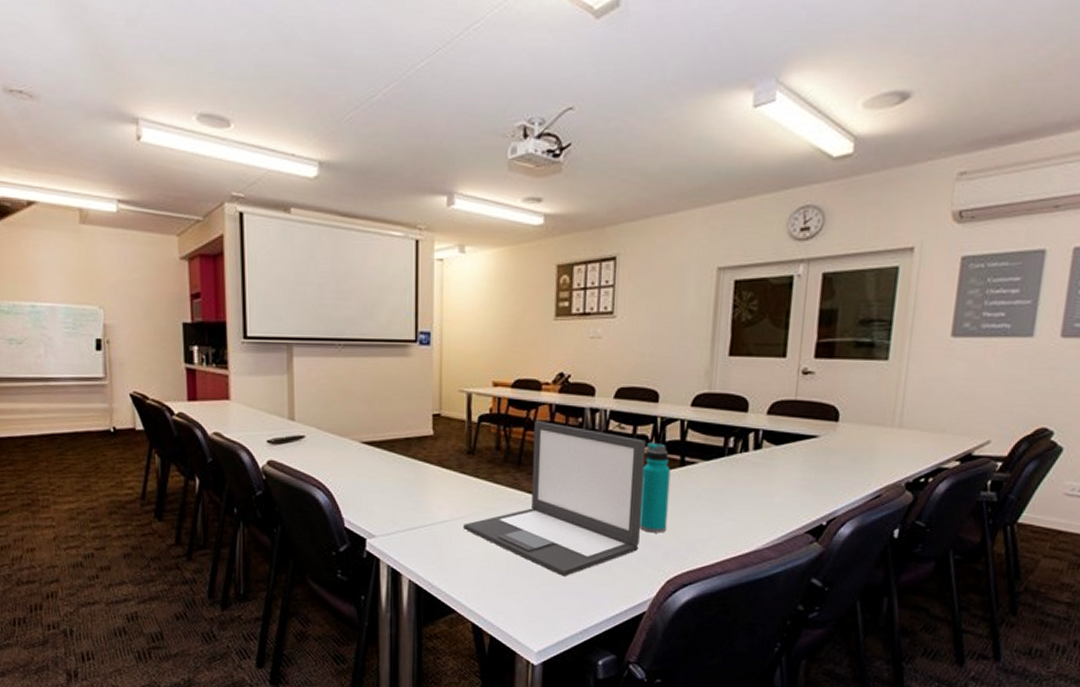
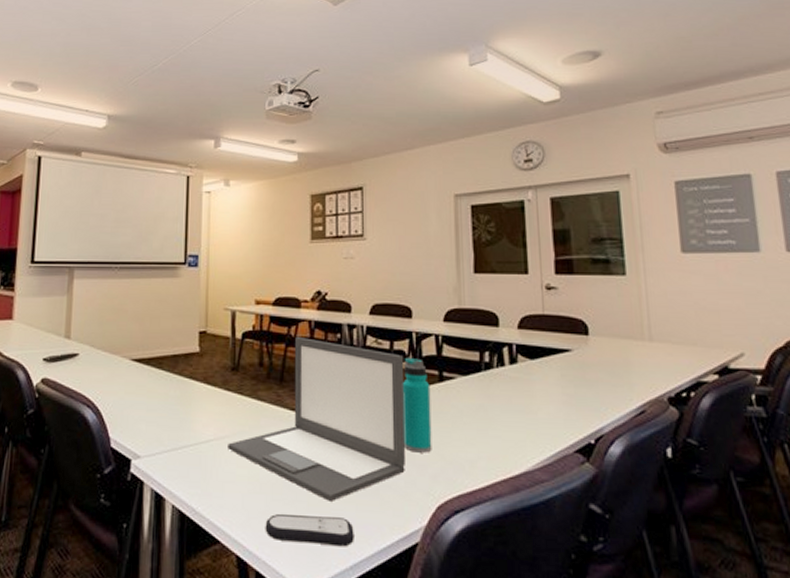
remote control: none [499,587,585,616] -> present [265,513,354,547]

